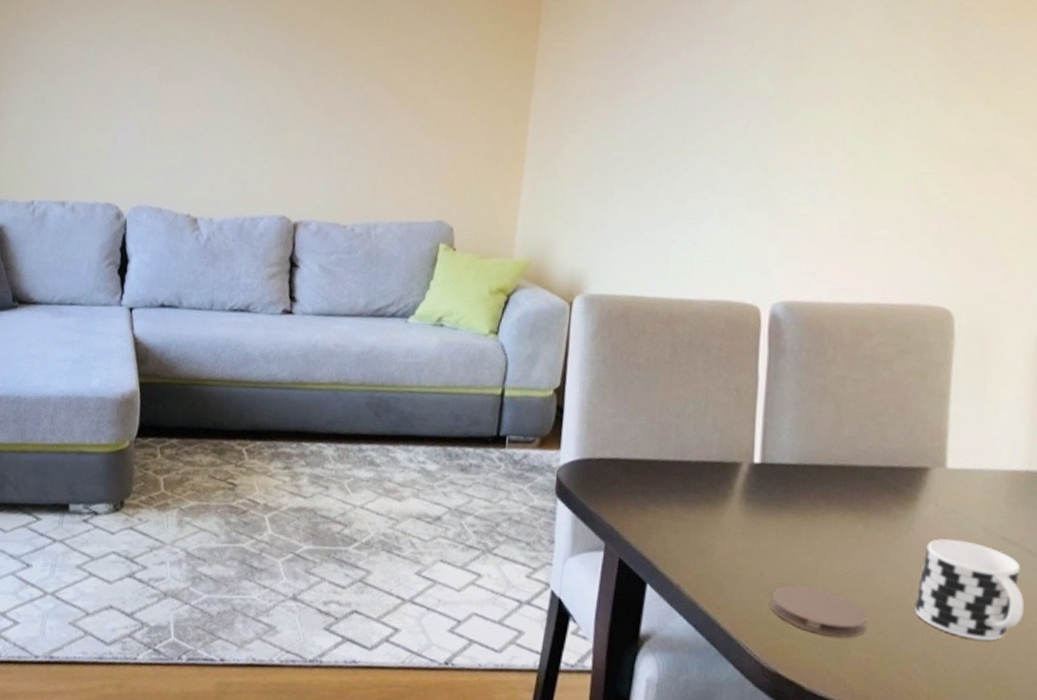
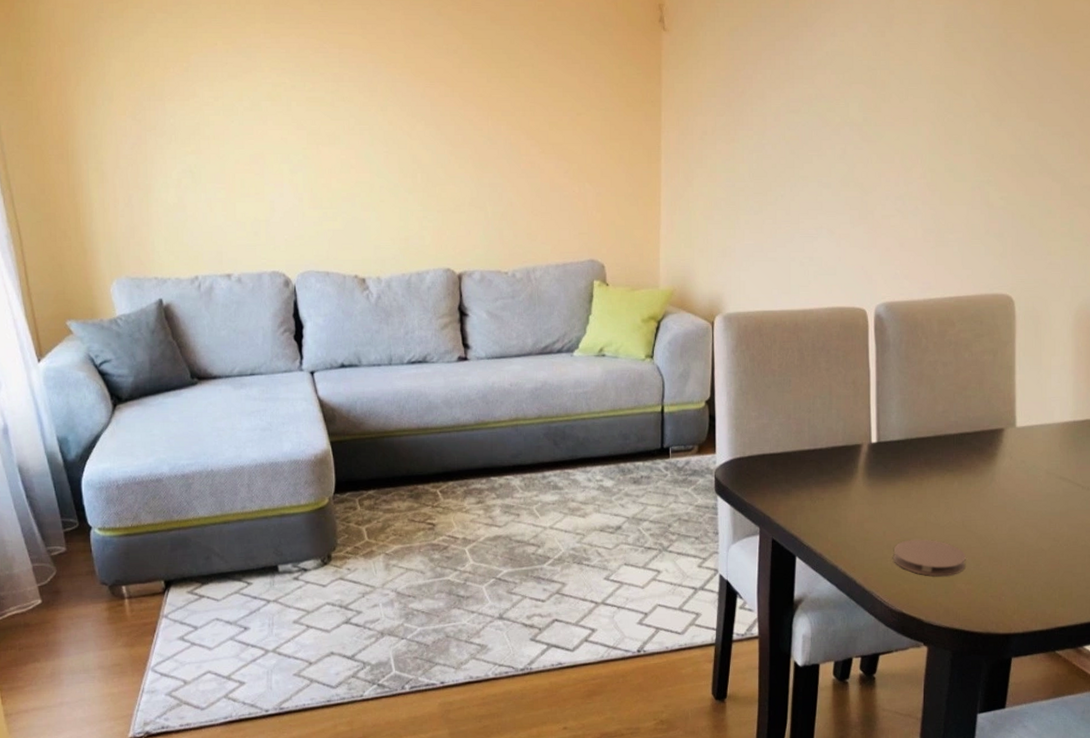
cup: present [914,539,1025,641] -> none [1000,483,1078,561]

